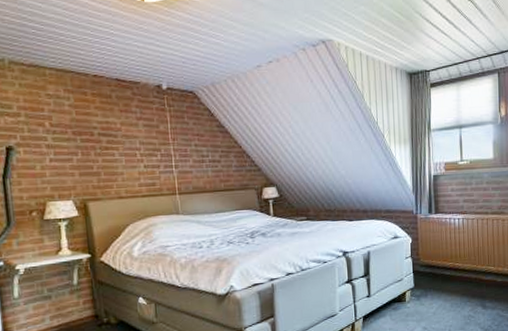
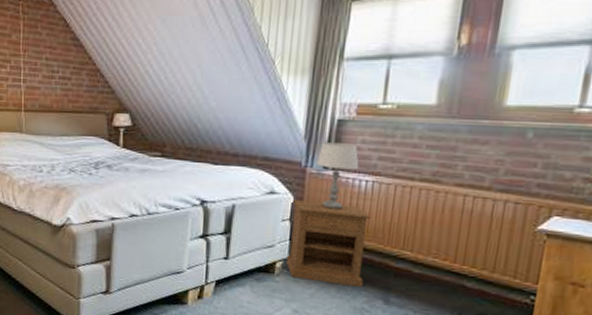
nightstand: none [411,238,467,302] -> present [286,200,372,288]
table lamp: none [424,192,452,244] -> present [317,142,359,210]

